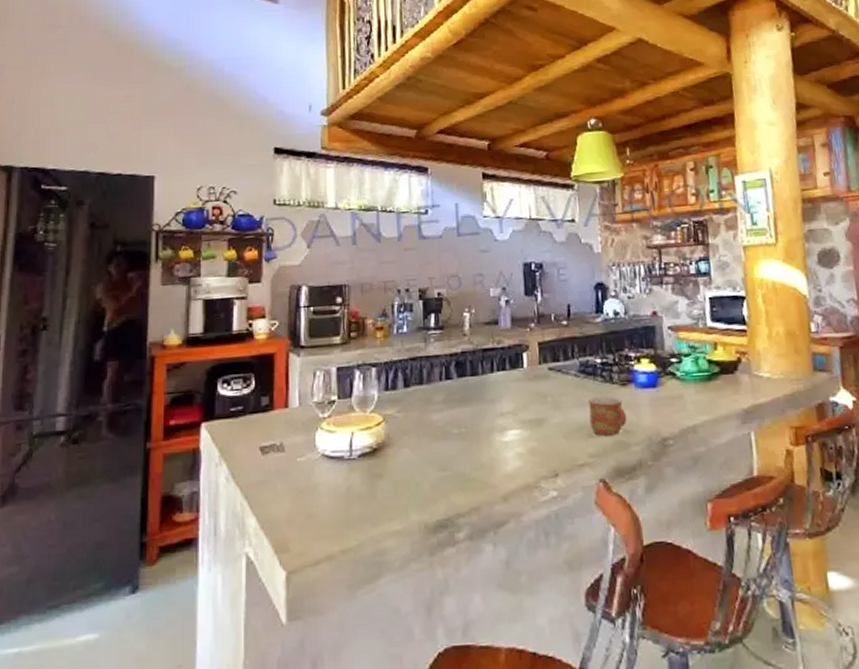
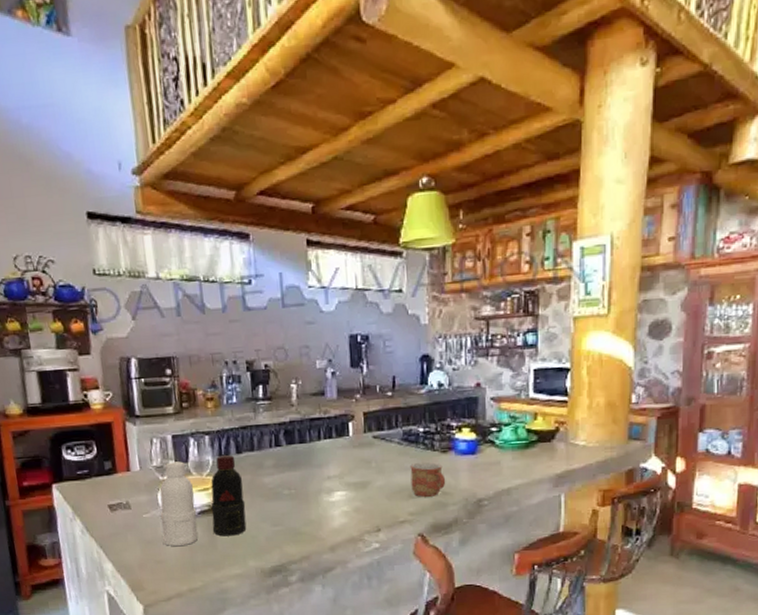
bottle: none [315,389,411,497] -> present [159,455,247,547]

